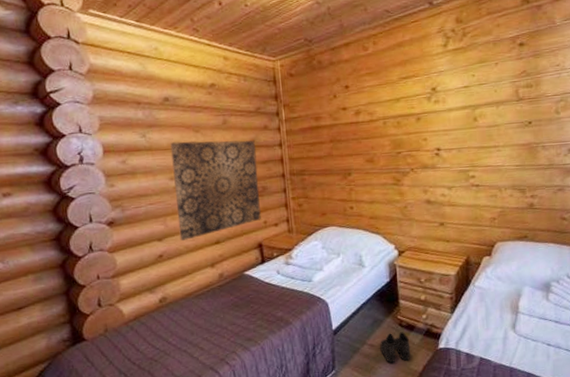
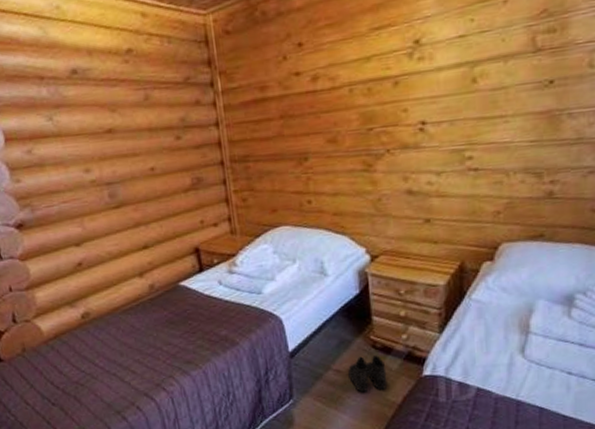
wall art: present [169,140,262,242] -> none [82,120,197,247]

